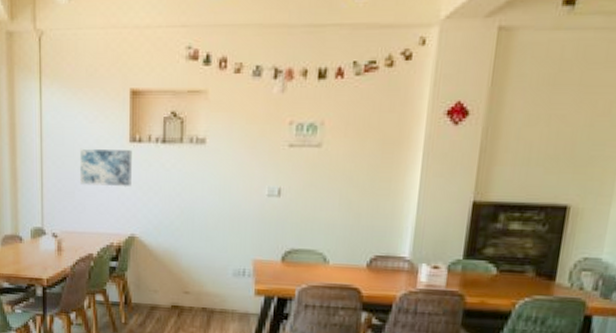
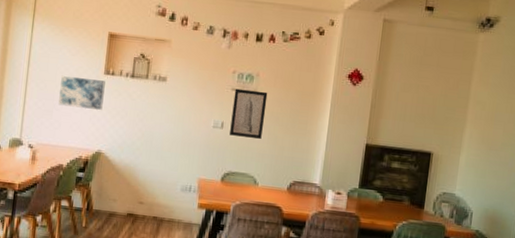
wall art: none [289,144,337,206] -> present [230,88,268,139]

